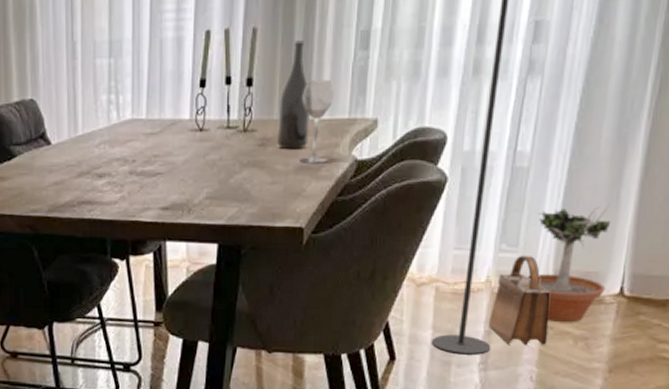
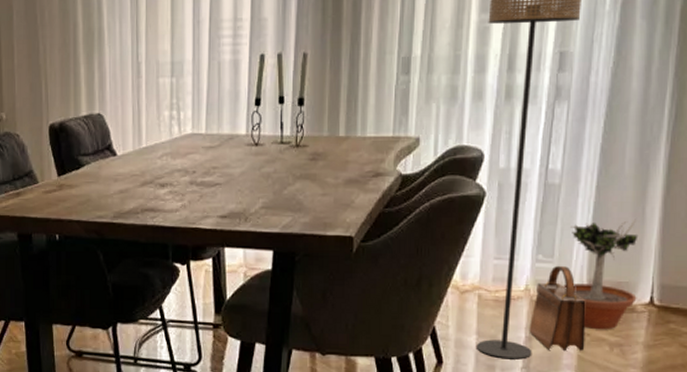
wine bottle: present [276,40,311,150] -> none [326,65,358,164]
wineglass: present [299,79,335,164] -> none [348,101,380,178]

